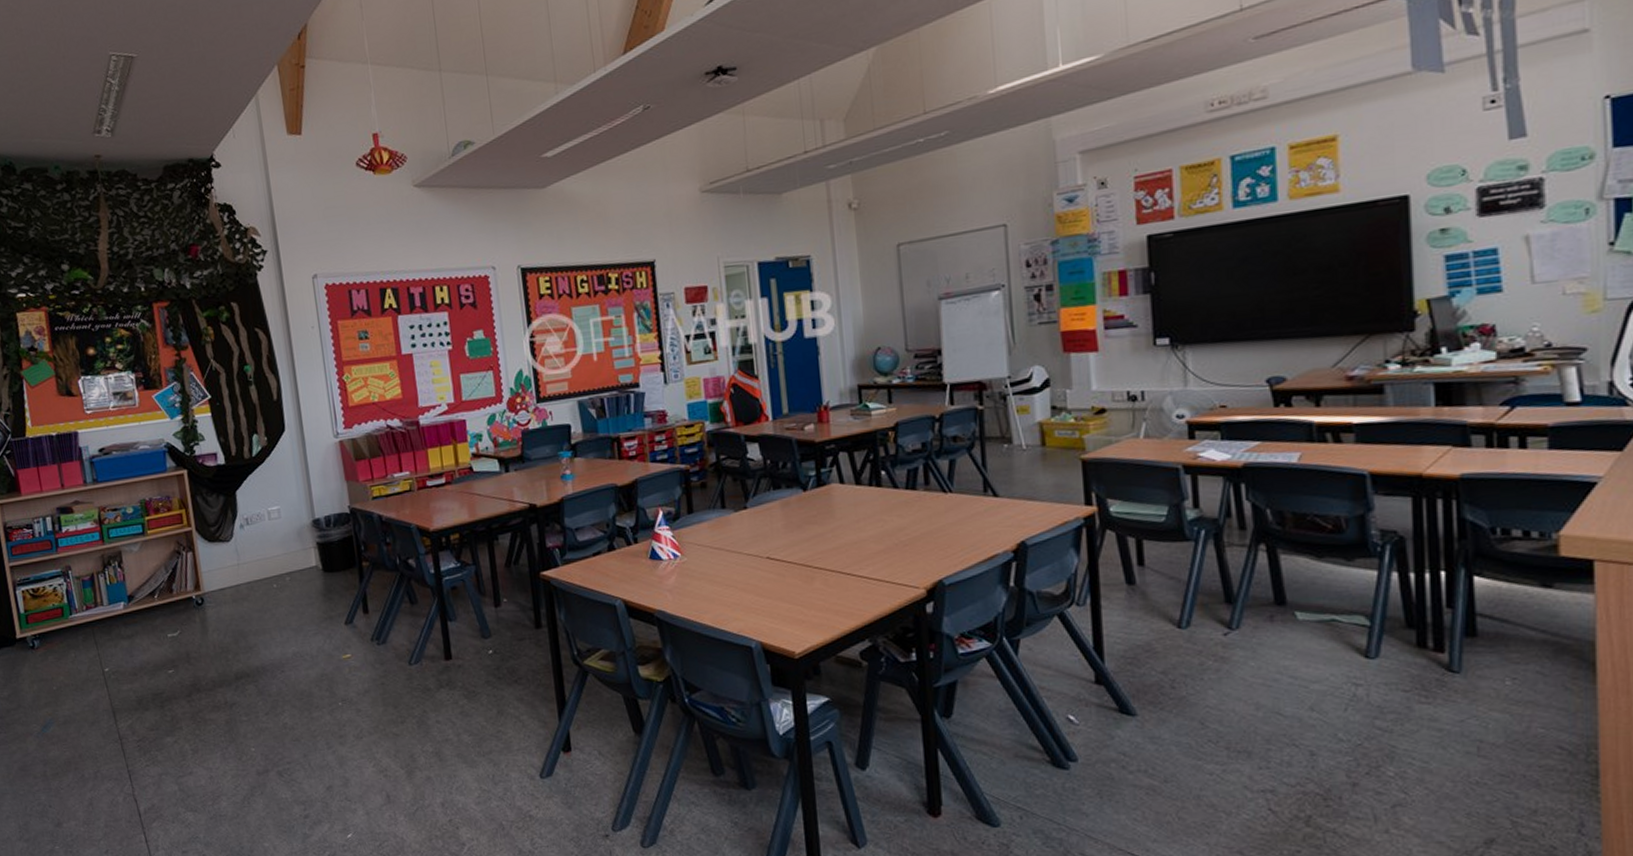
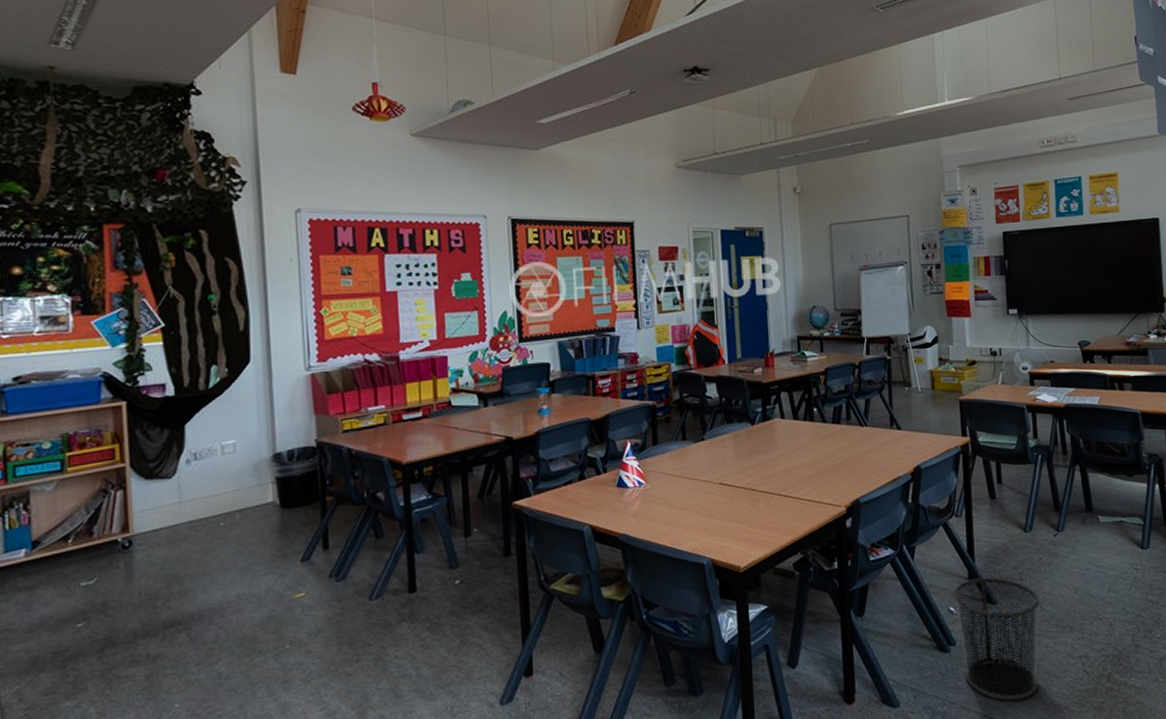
waste bin: none [1074,682,1201,835] -> present [954,577,1040,700]

